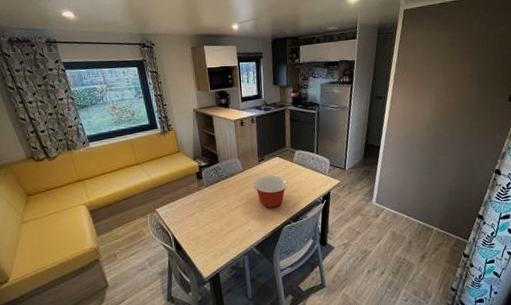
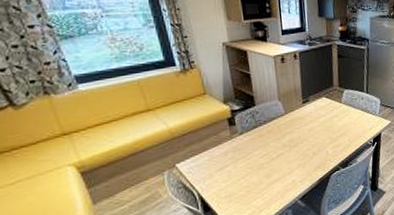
mixing bowl: present [253,175,288,208] -> none [297,118,336,155]

